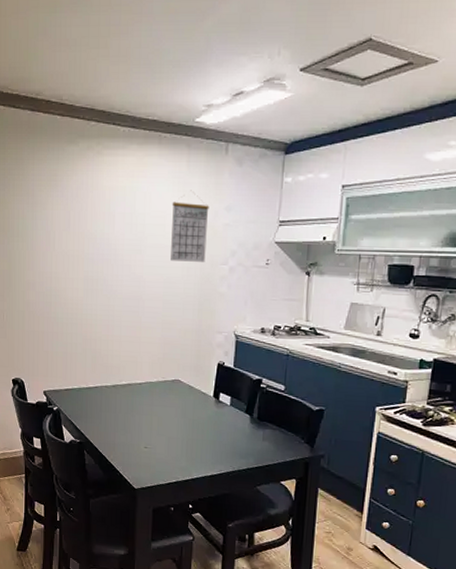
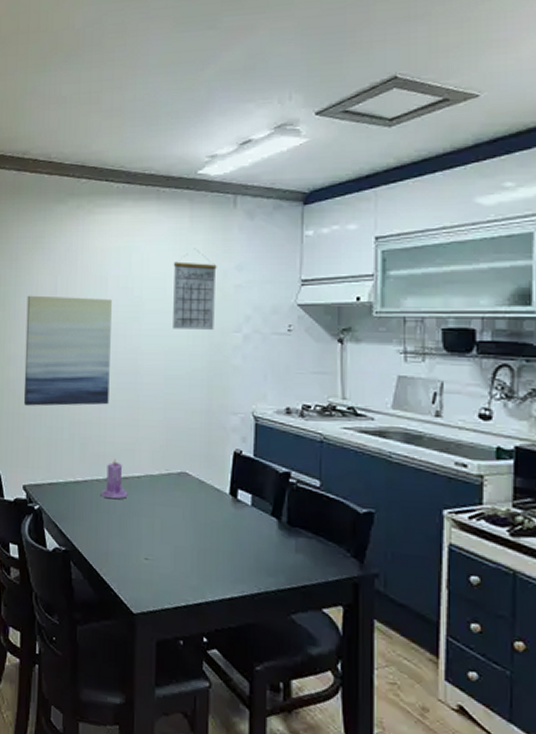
wall art: none [42,228,118,326] -> present [23,295,112,406]
candle: none [108,369,131,402] -> present [100,458,128,500]

